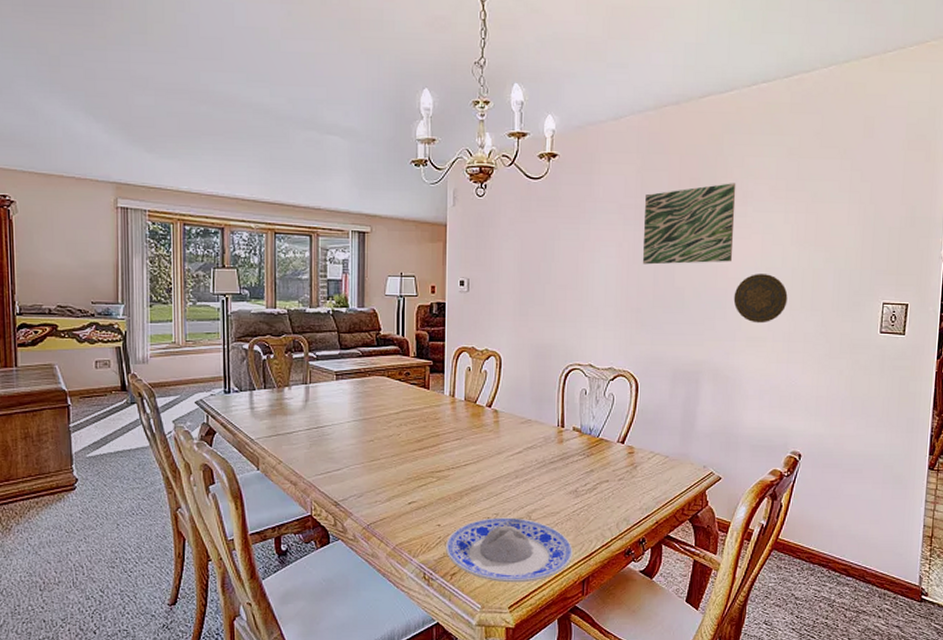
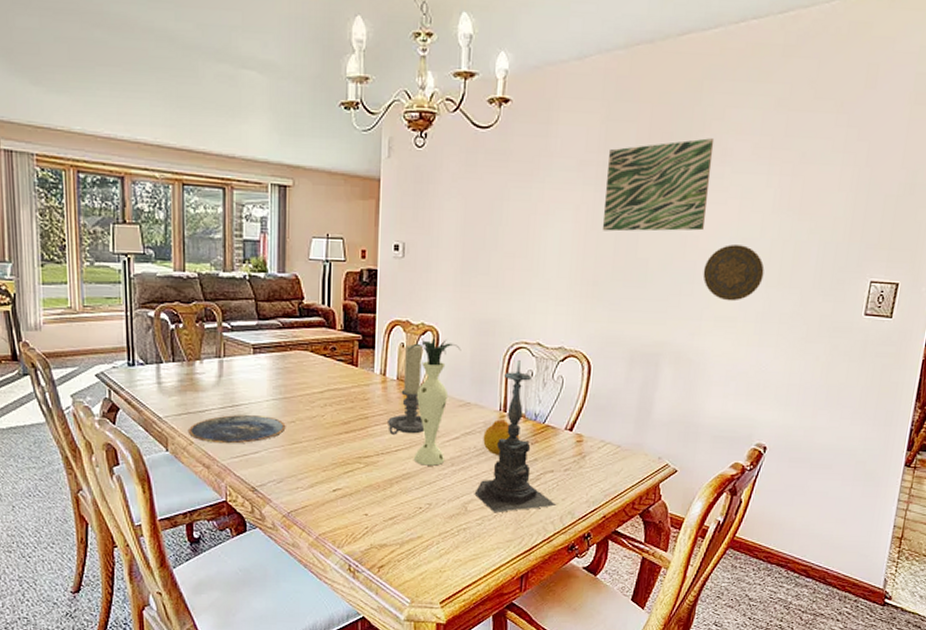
plate: none [278,434,365,462] -> present [189,414,286,444]
plate: present [445,517,574,583] -> none [372,507,512,577]
candle holder: none [457,368,491,450] -> present [388,344,425,435]
vase: none [473,360,522,478] -> present [407,336,461,466]
candle holder: none [537,380,613,520] -> present [474,360,557,512]
fruit: none [544,434,577,467] -> present [483,419,520,455]

